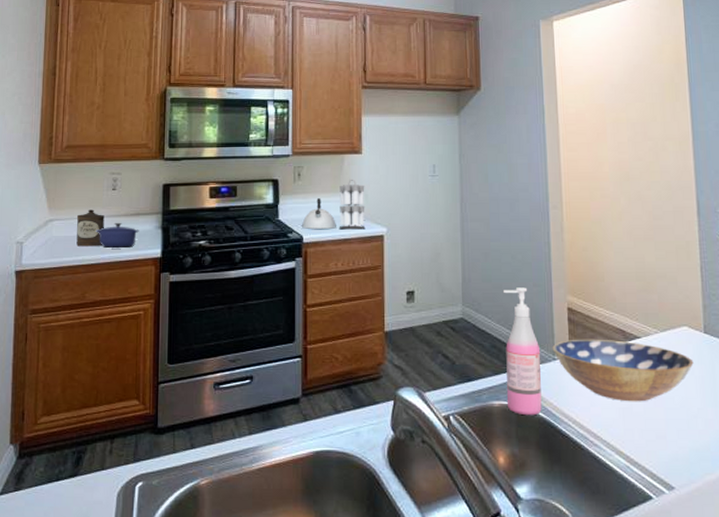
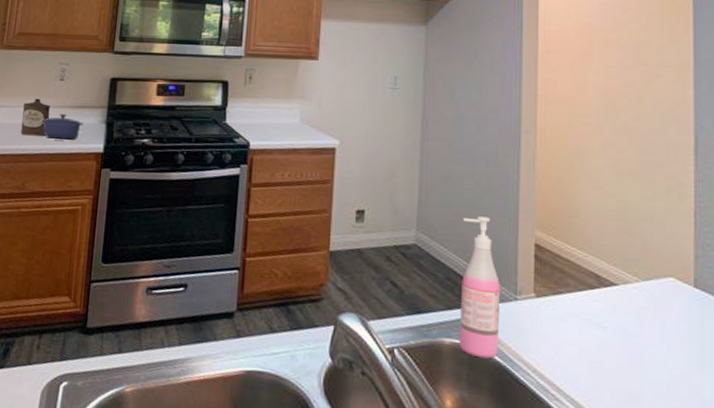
kettle: present [302,197,336,230] -> none [249,102,286,138]
spice rack: present [339,179,366,230] -> none [288,85,319,140]
bowl: present [552,339,694,402] -> none [514,279,679,357]

